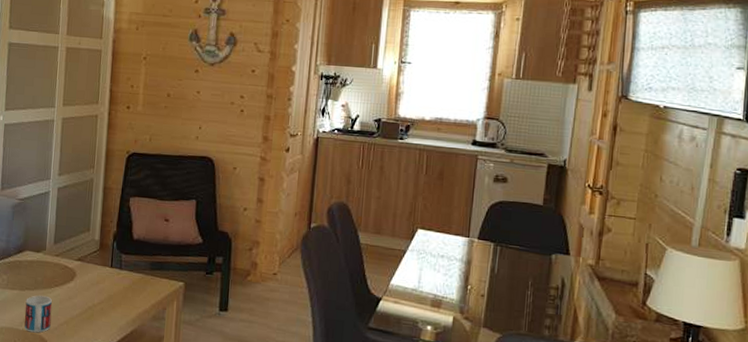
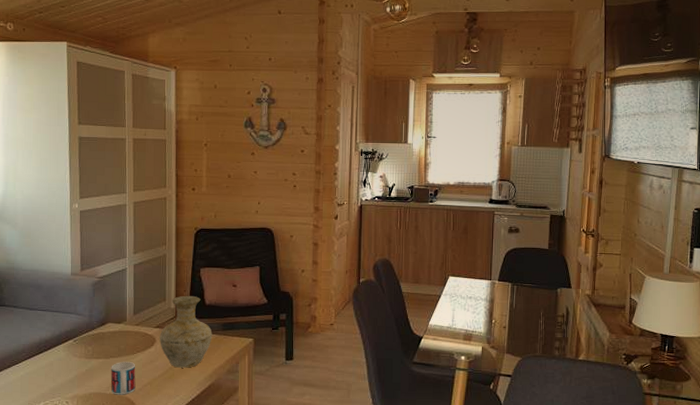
vase: none [80,227,139,309] -> present [160,295,212,368]

